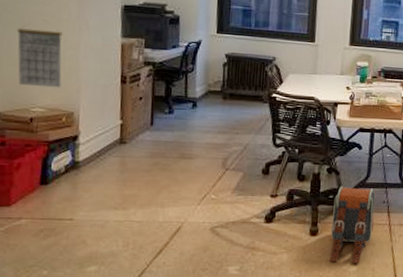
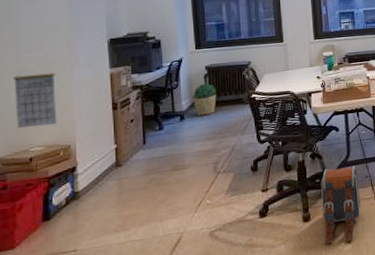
potted plant: none [208,72,235,107] -> present [193,83,217,116]

